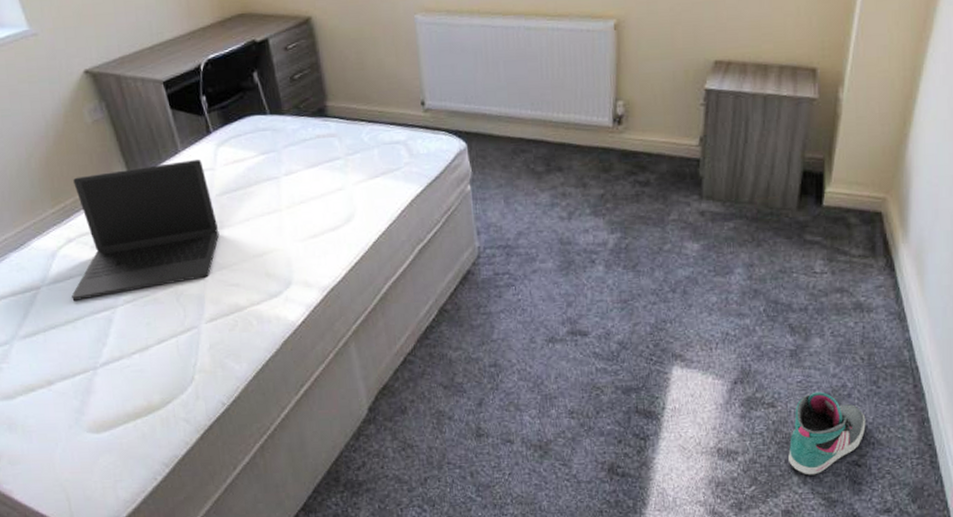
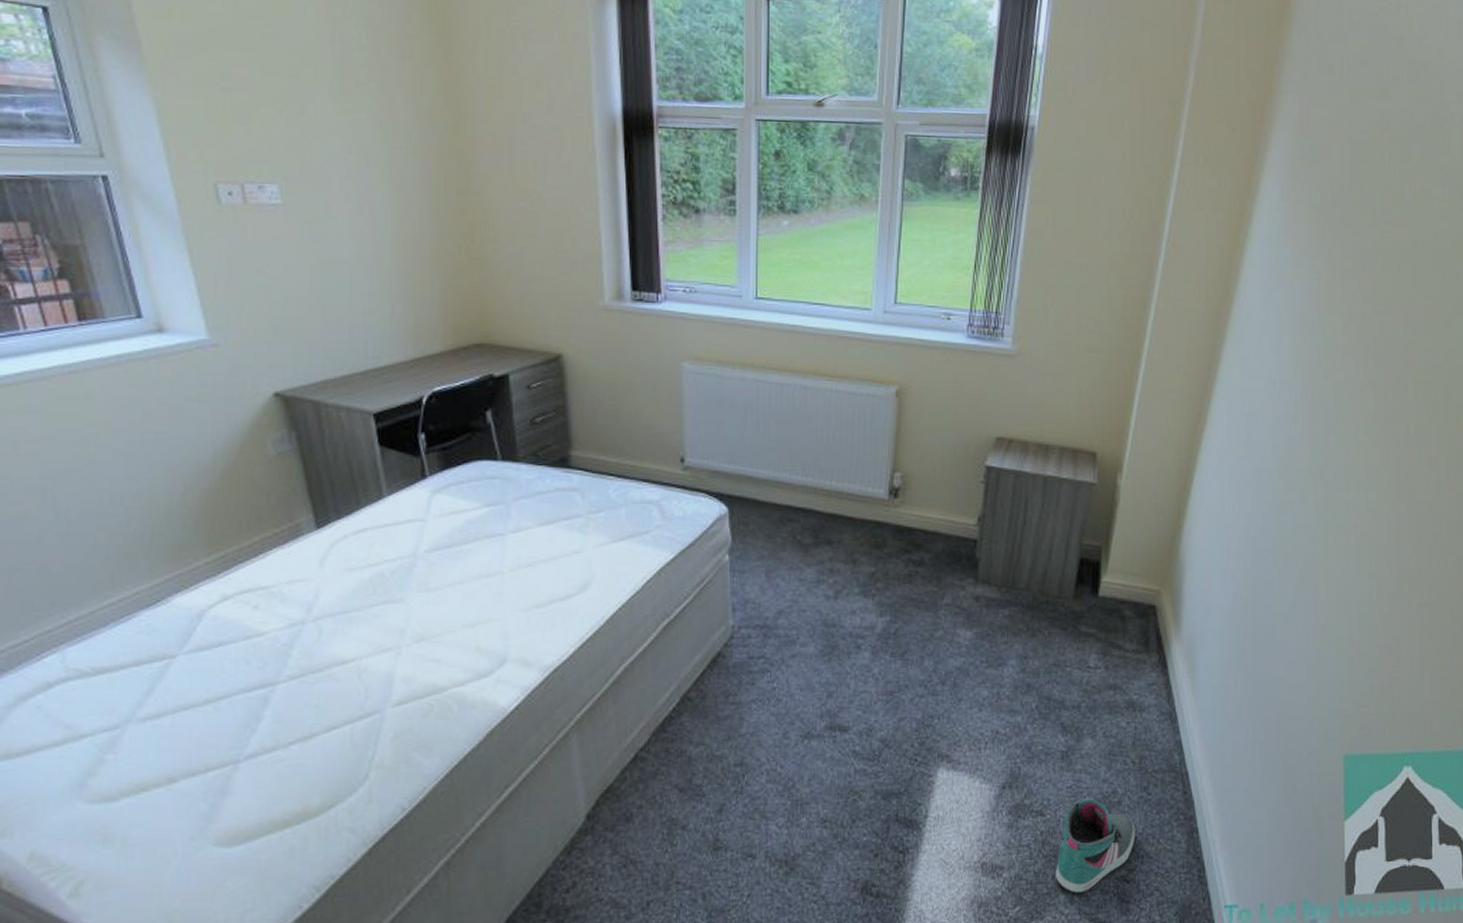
laptop: present [72,160,220,301] -> none [218,508,423,674]

